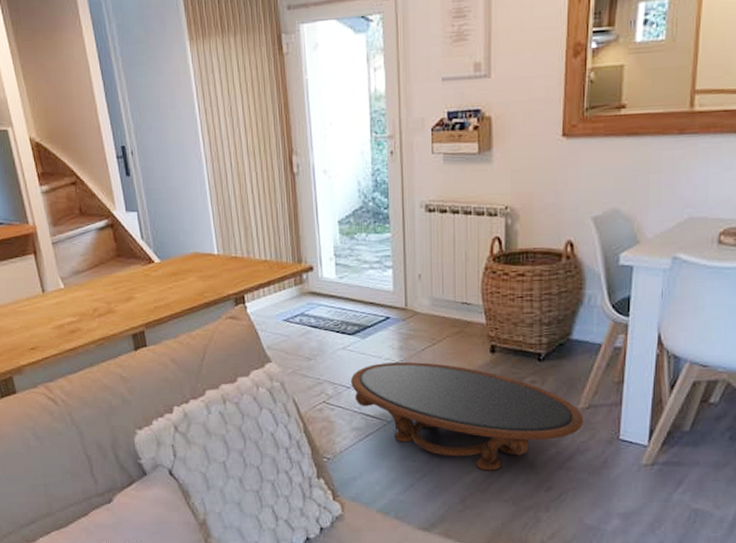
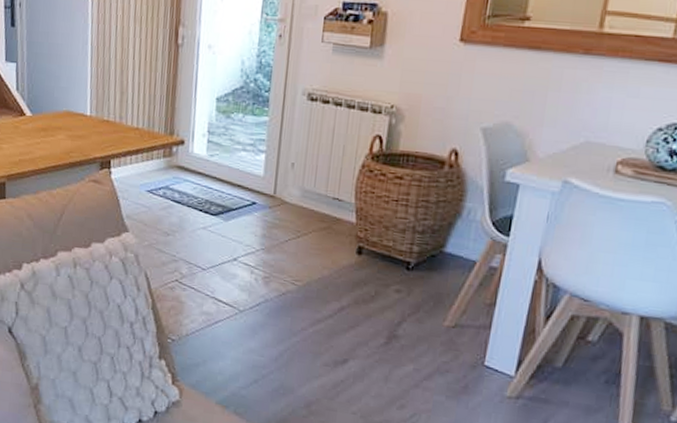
coffee table: present [351,362,584,471] -> none [207,248,449,379]

